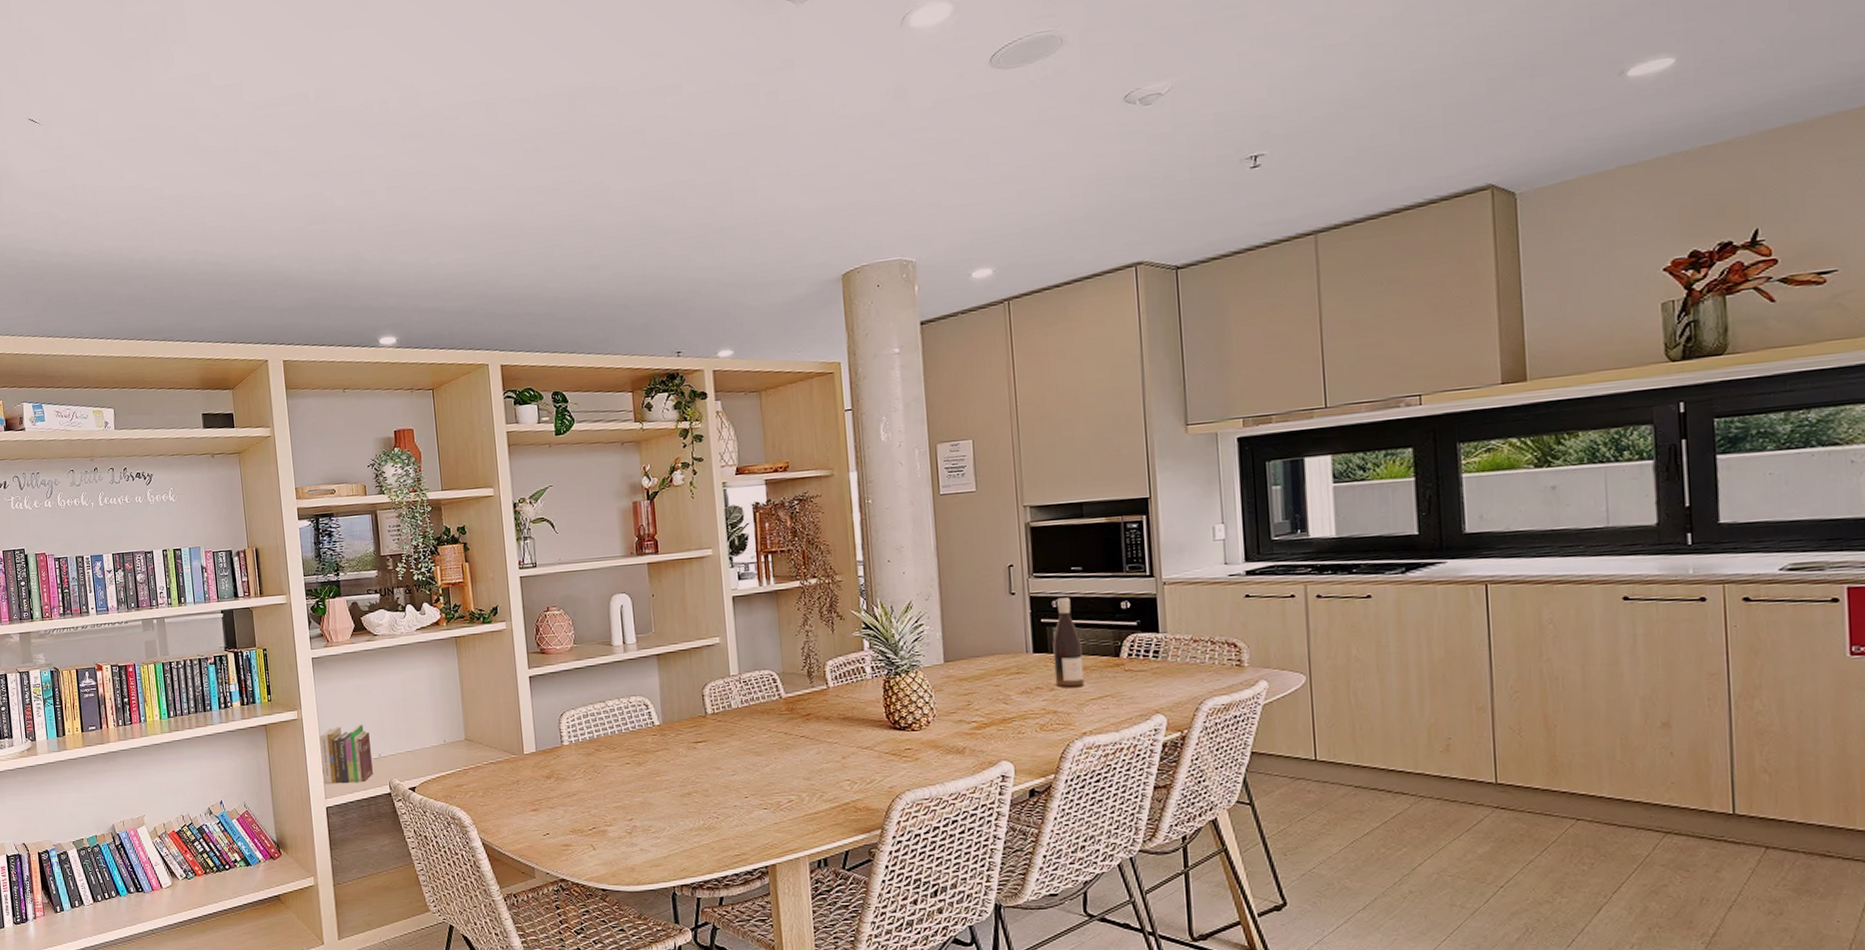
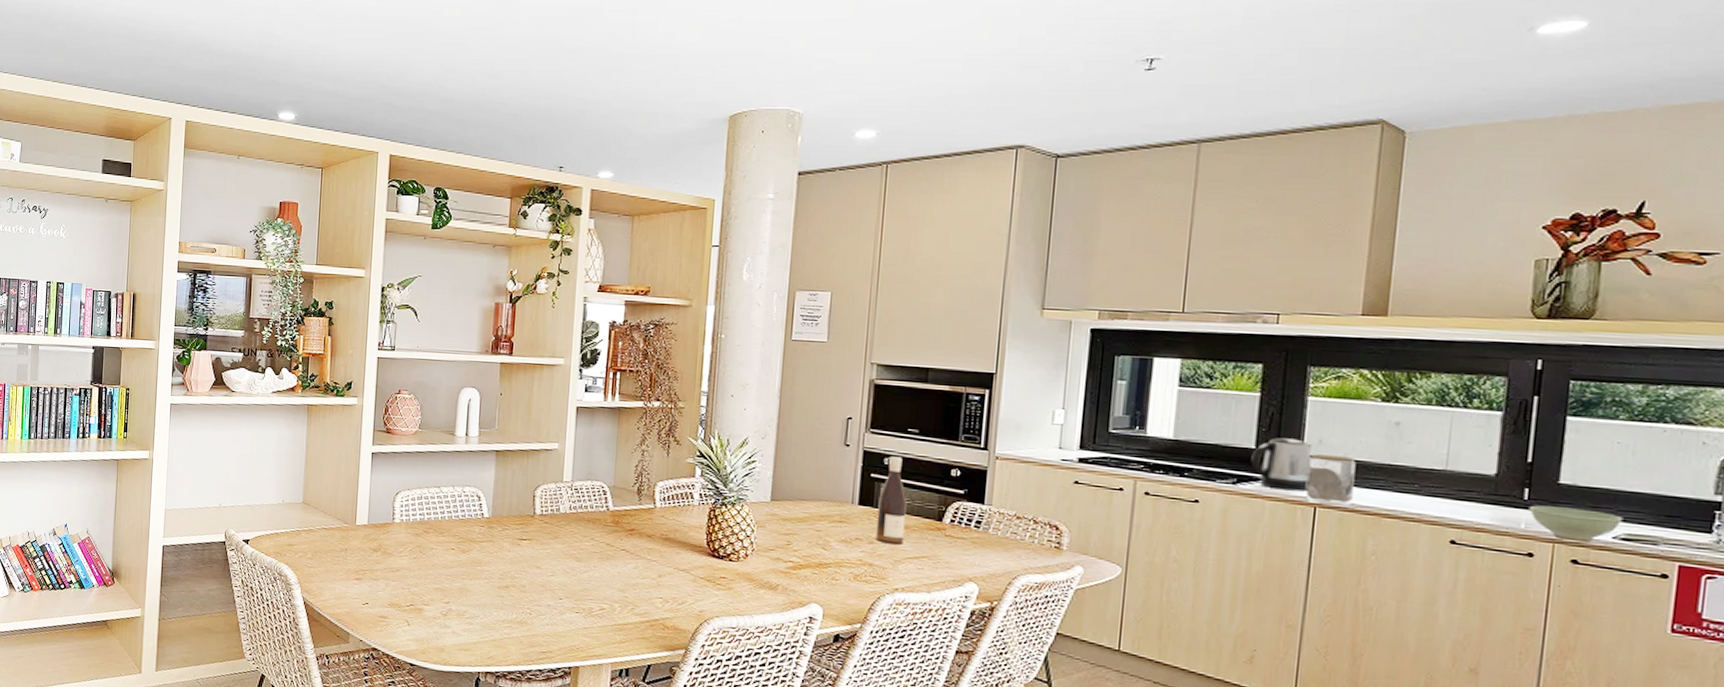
books: present [319,724,373,785] -> none [164,471,213,528]
kettle: none [1416,518,1477,572] -> present [1251,438,1313,492]
jar: none [1473,528,1522,581] -> present [1306,454,1356,507]
bowl: none [1694,545,1787,580] -> present [1528,505,1623,543]

